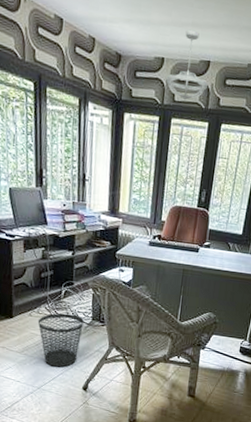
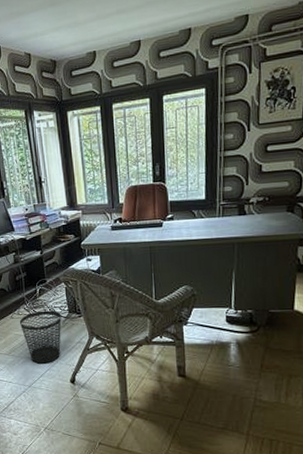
ceiling light fixture: present [166,29,209,101] -> none [101,16,143,84]

